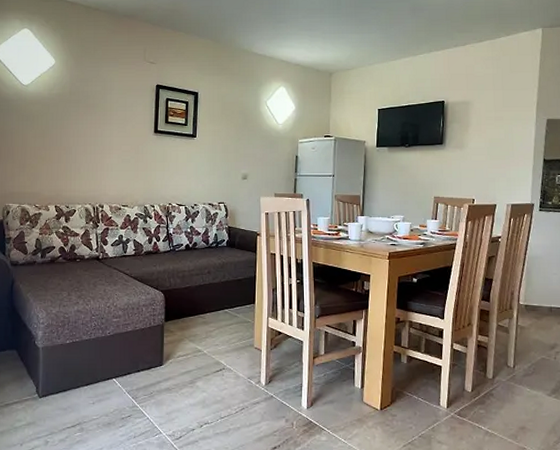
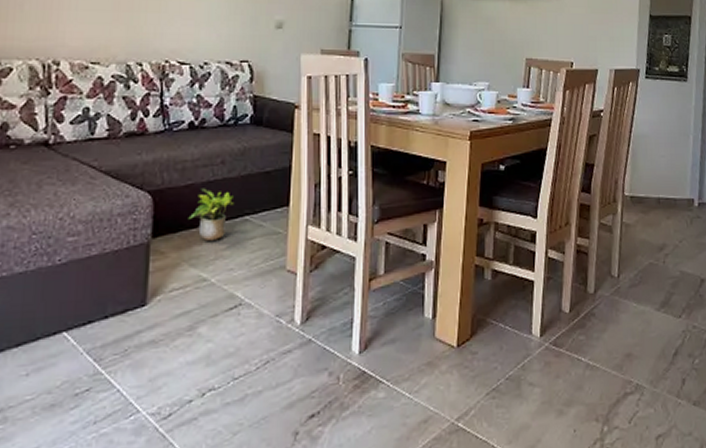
potted plant: none [188,290,218,325] -> present [188,188,235,241]

